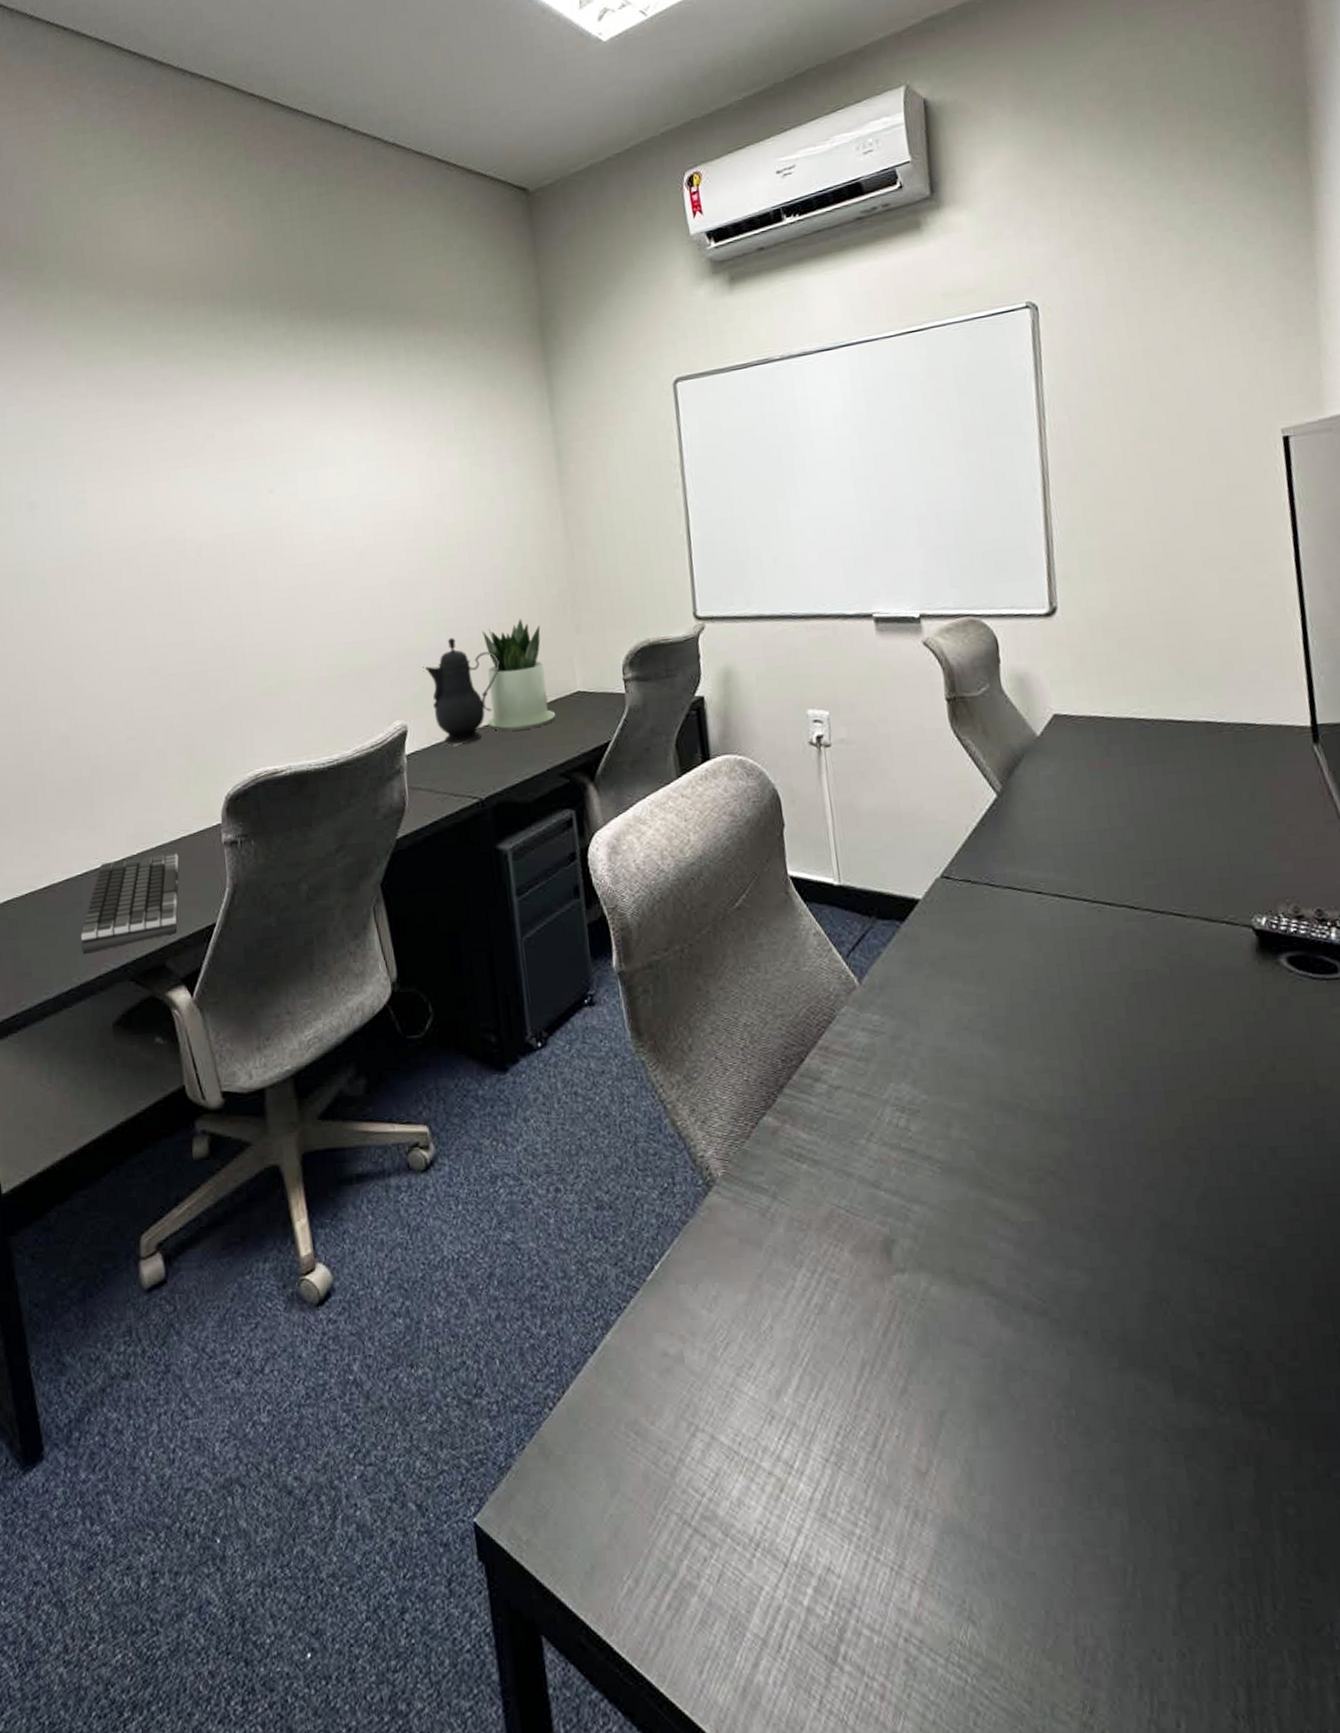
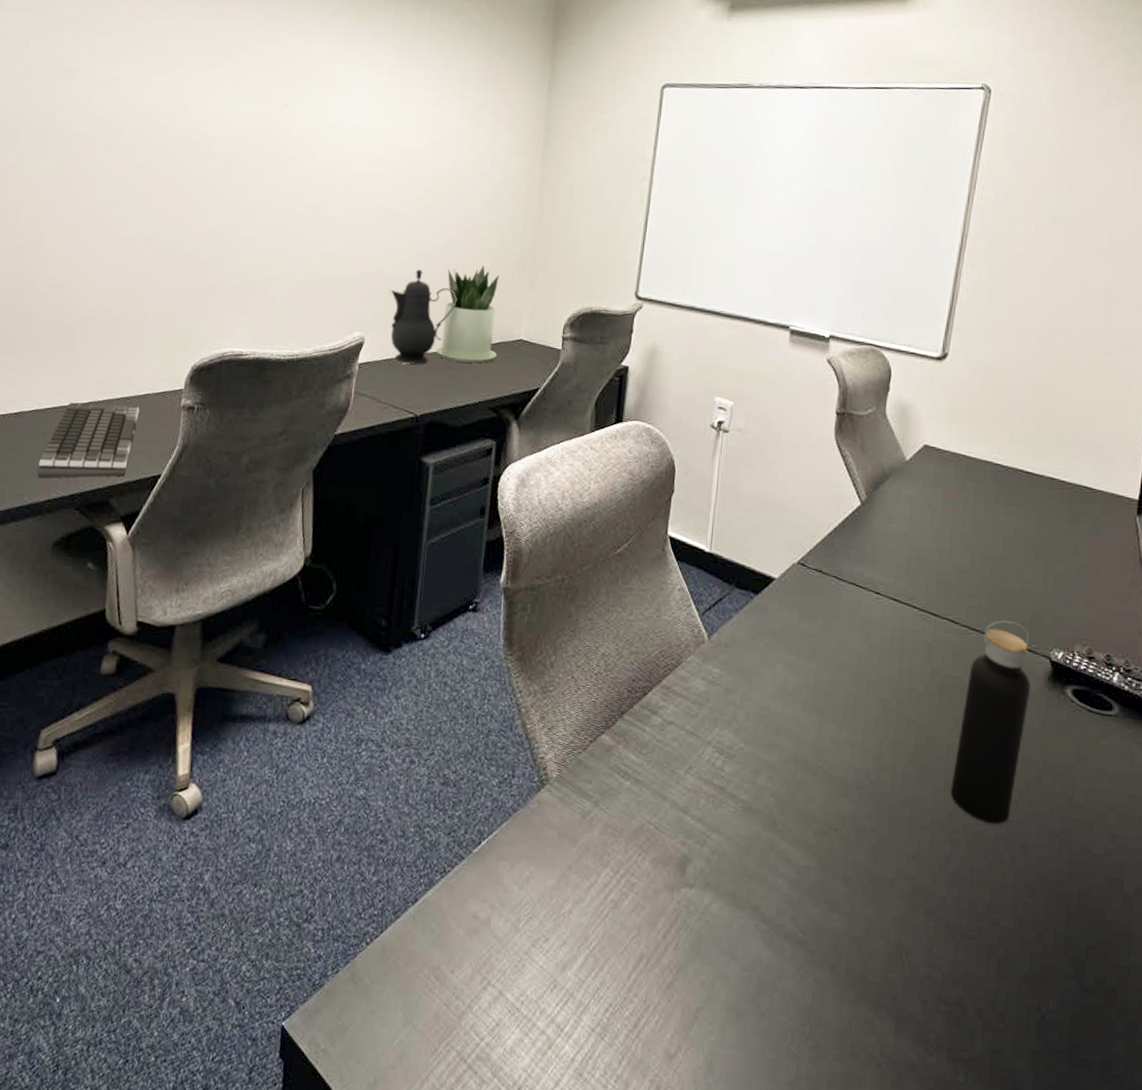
water bottle: none [1163,893,1249,1131] -> present [950,620,1031,825]

